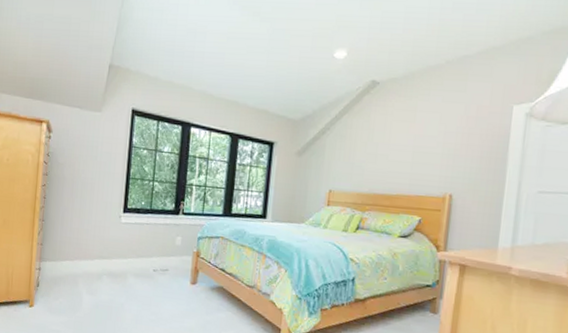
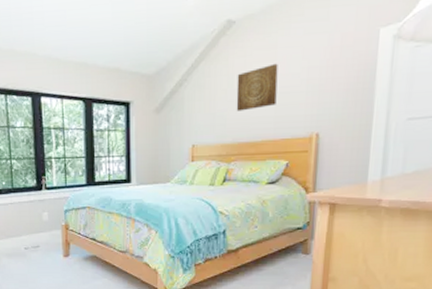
wall art: none [374,124,417,165] -> present [236,63,278,111]

